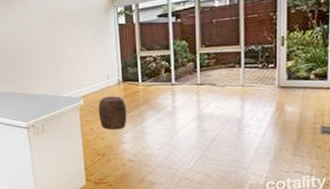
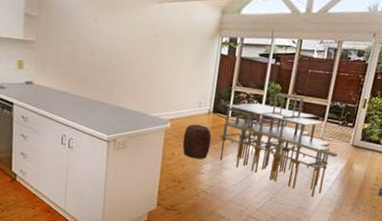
architectural model: none [133,47,264,147] -> present [219,93,338,197]

